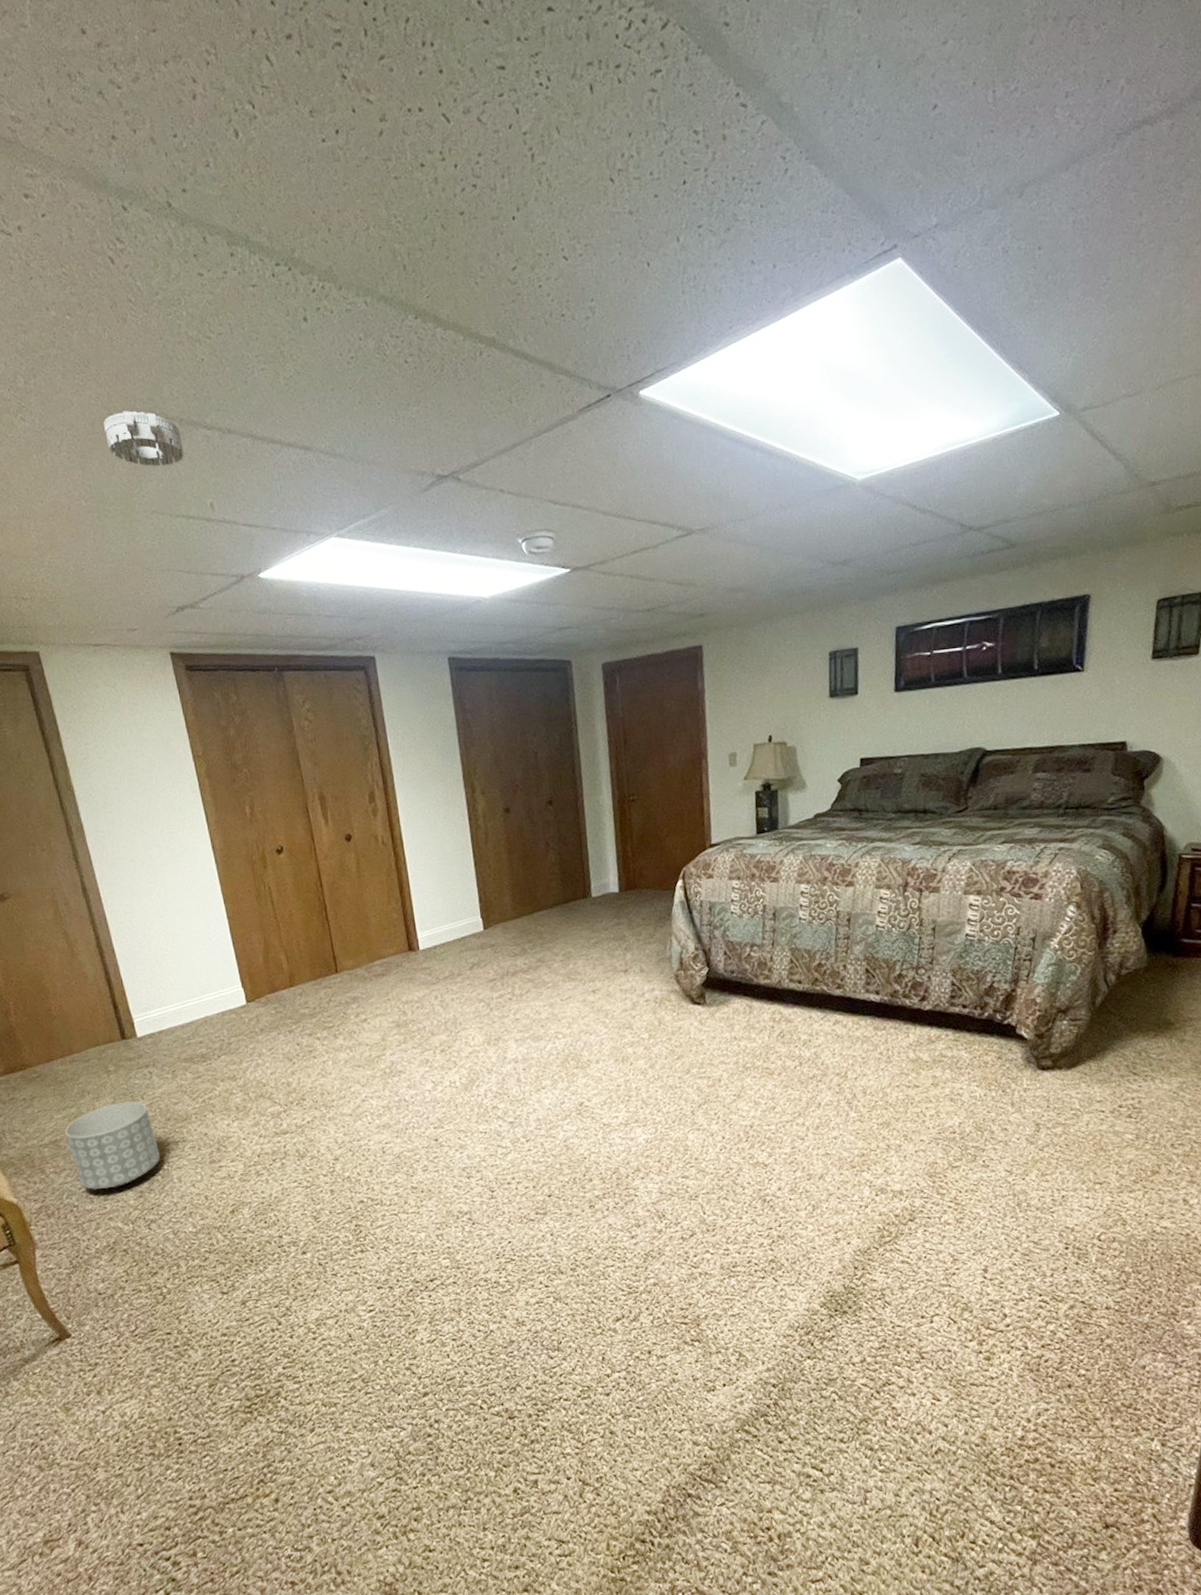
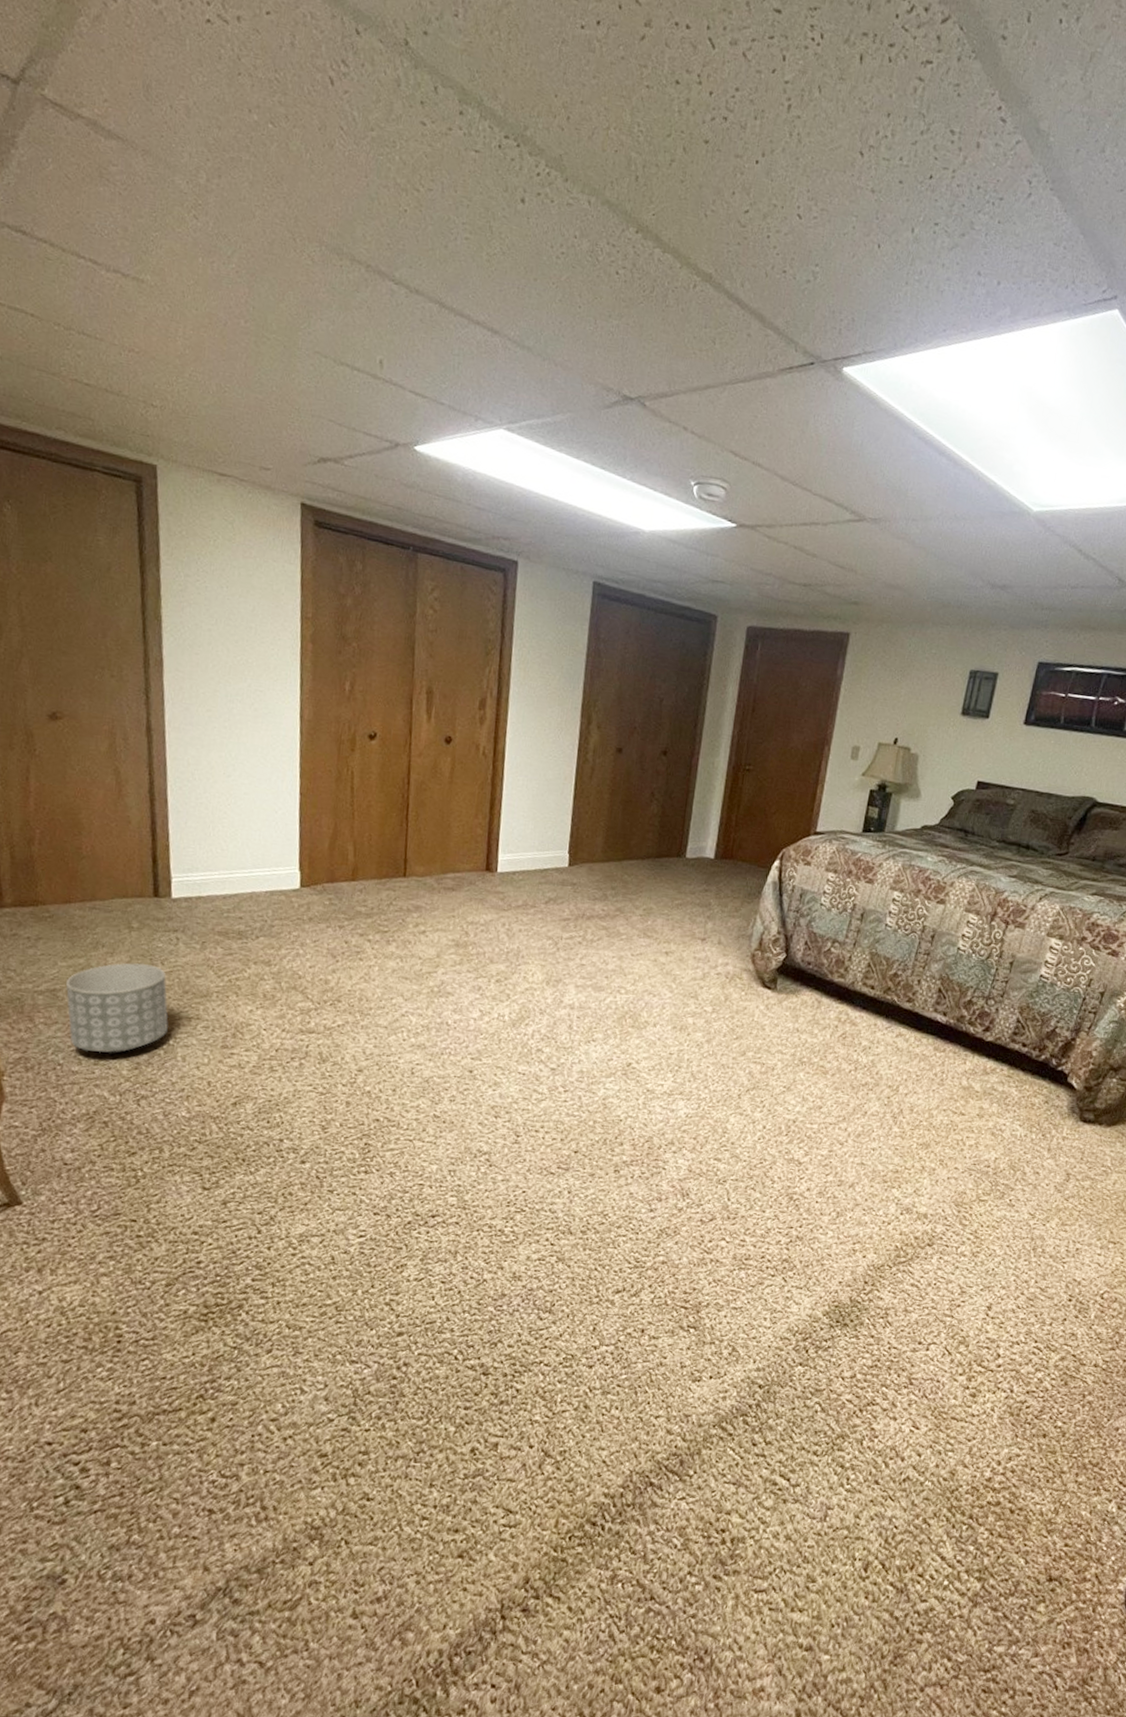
smoke detector: present [103,411,184,467] -> none [283,239,365,310]

